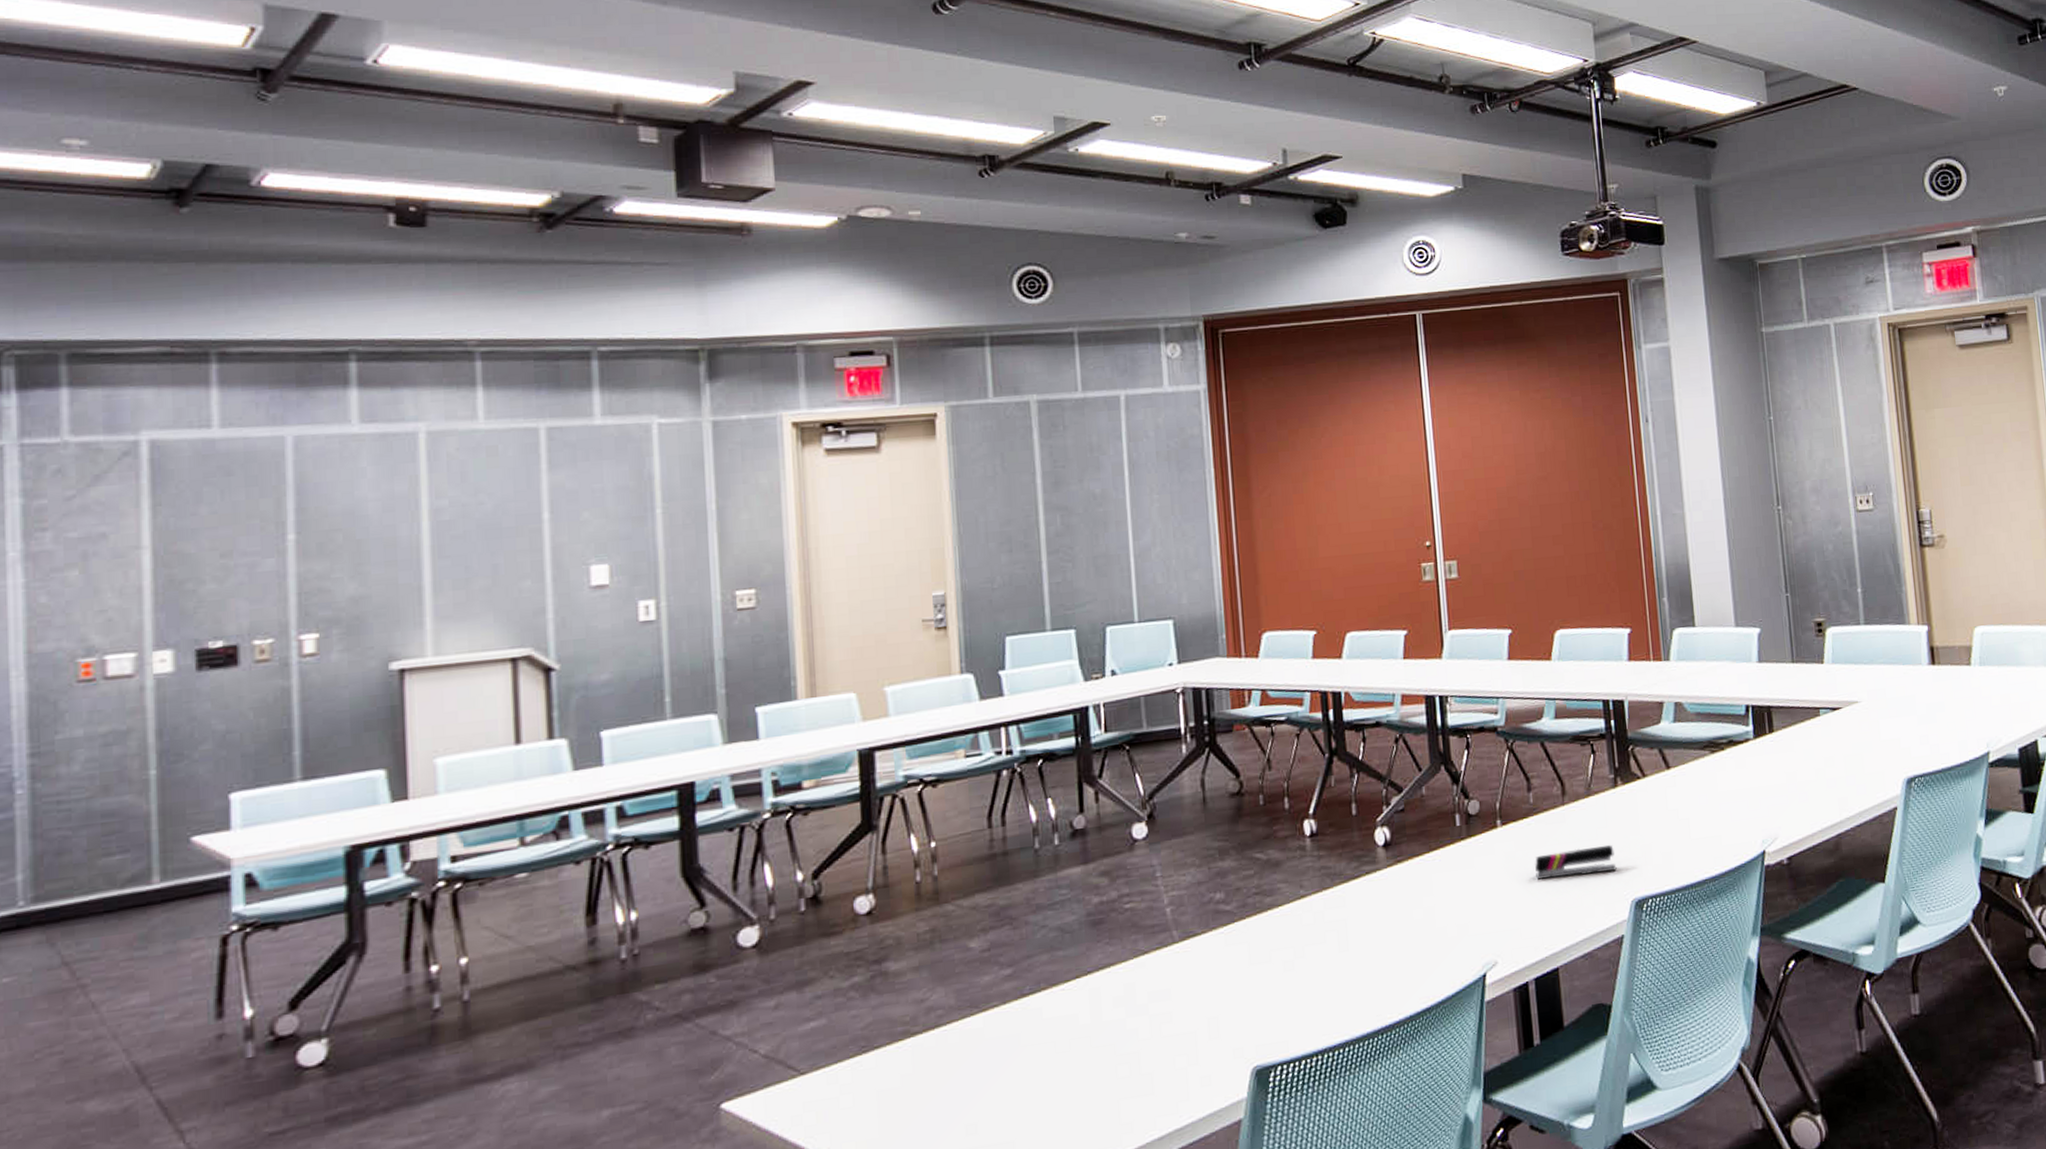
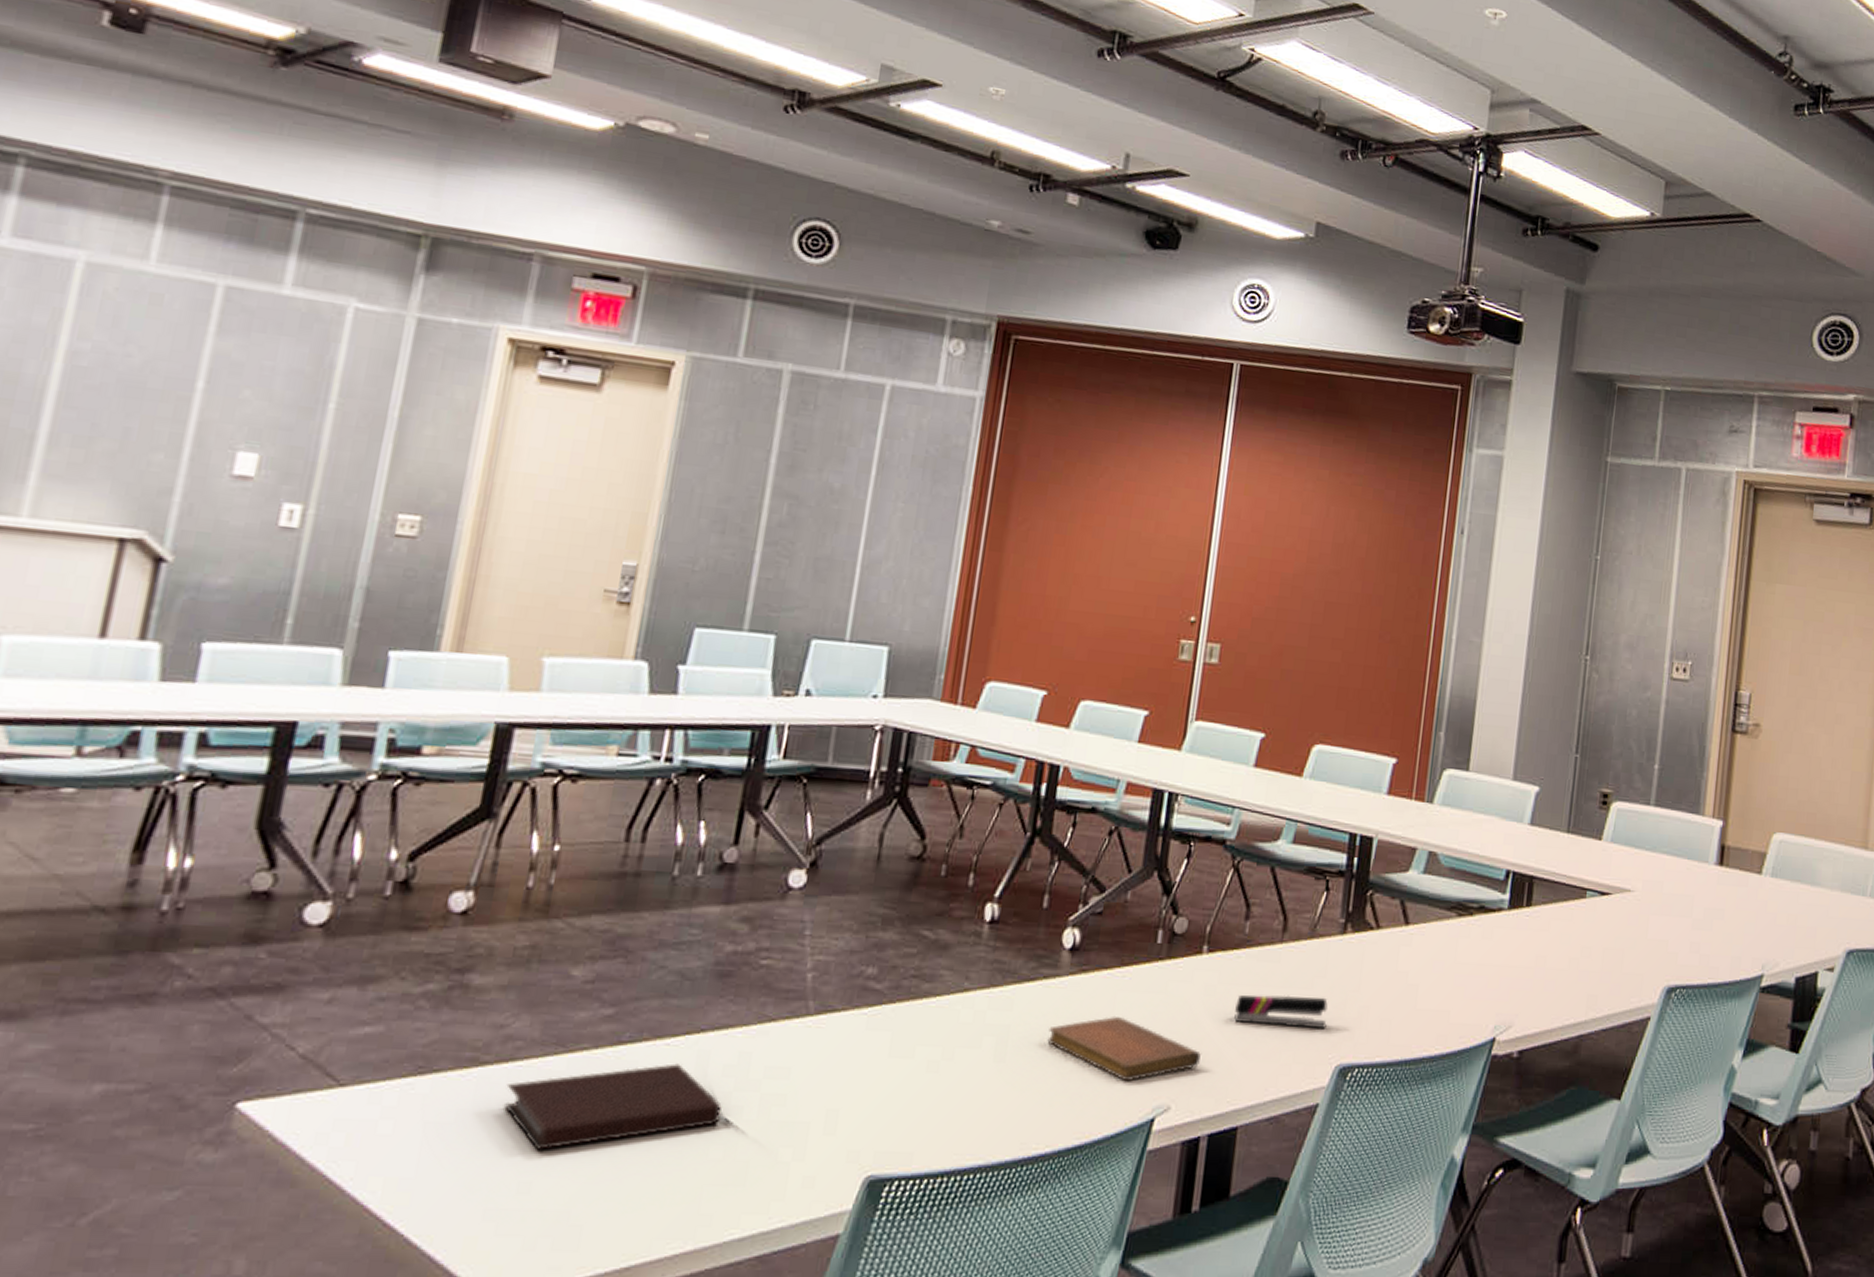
notebook: none [937,1004,1121,1098] -> present [503,1063,722,1152]
notebook: none [1380,894,1515,947] -> present [1047,1015,1201,1081]

